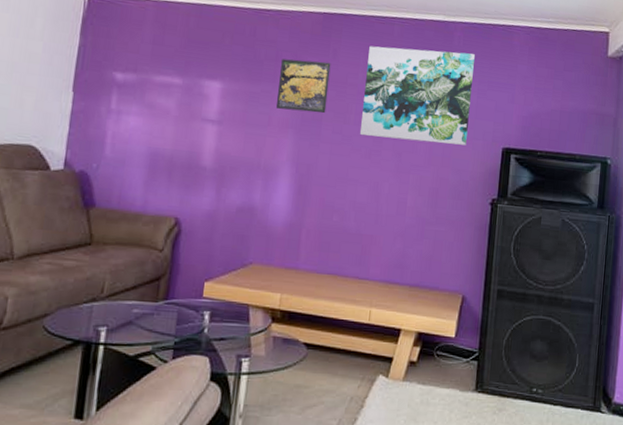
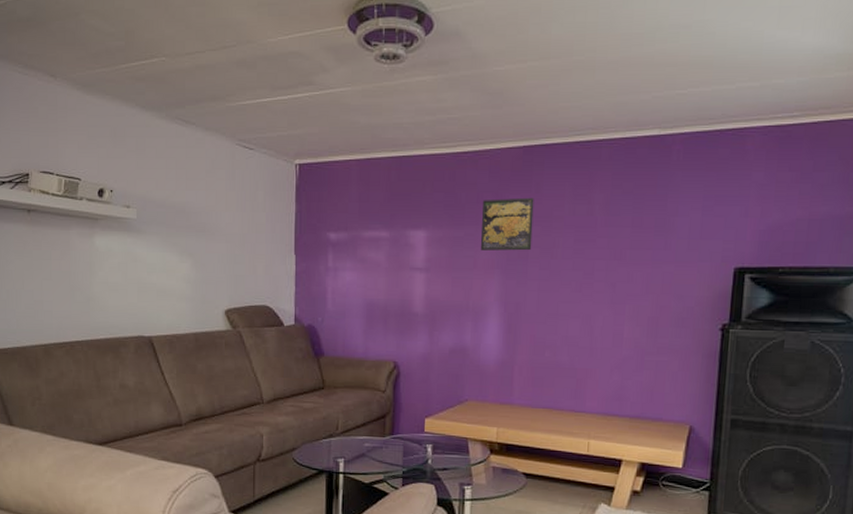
wall art: present [359,45,475,145] -> none [568,167,698,270]

